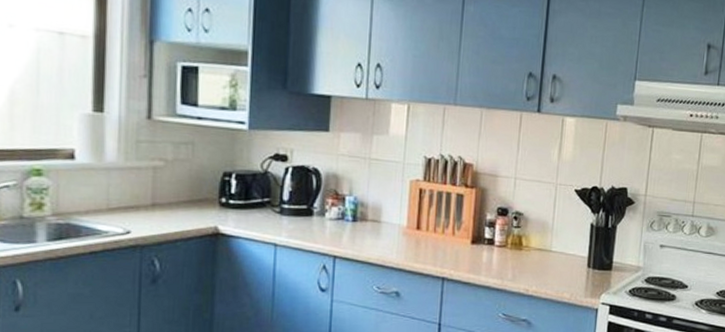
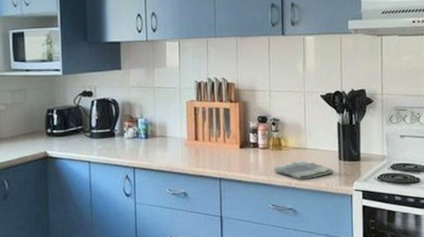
dish towel: none [509,263,580,288] -> present [273,159,334,180]

